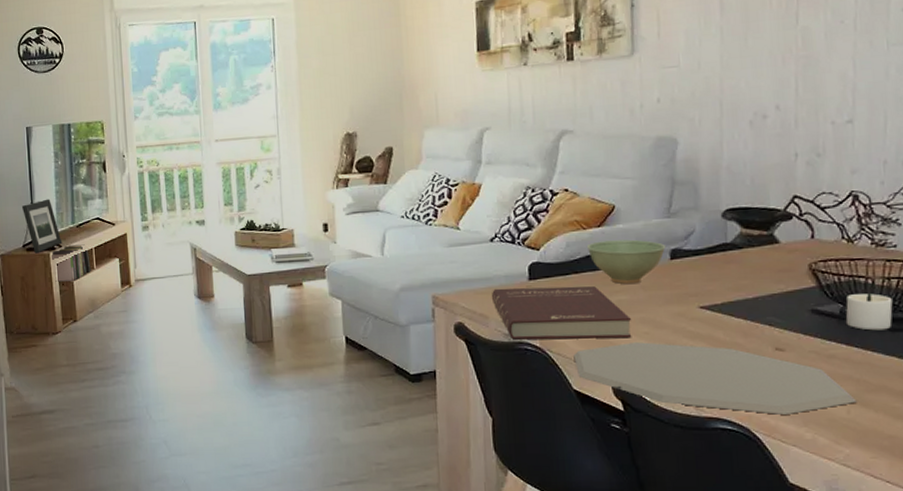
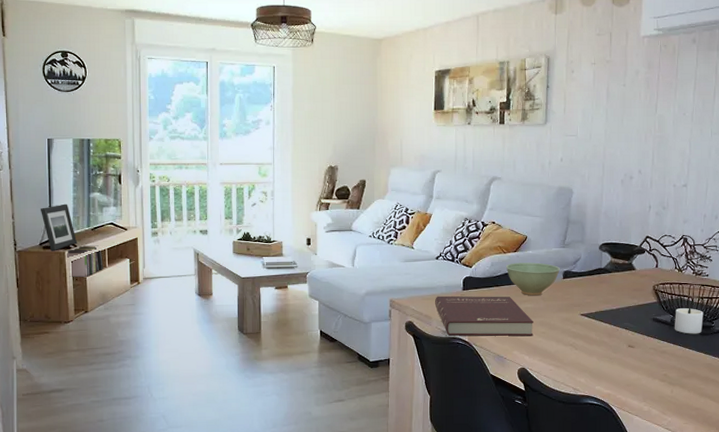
placemat: present [573,342,857,416] -> none [492,339,677,394]

